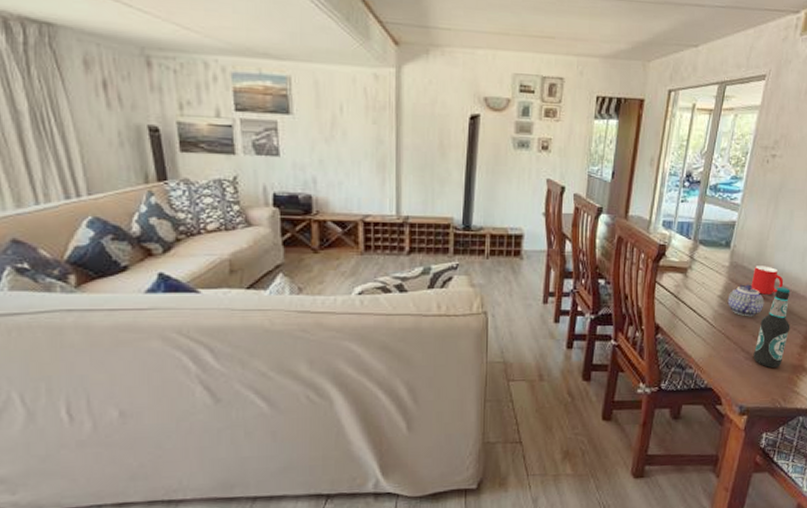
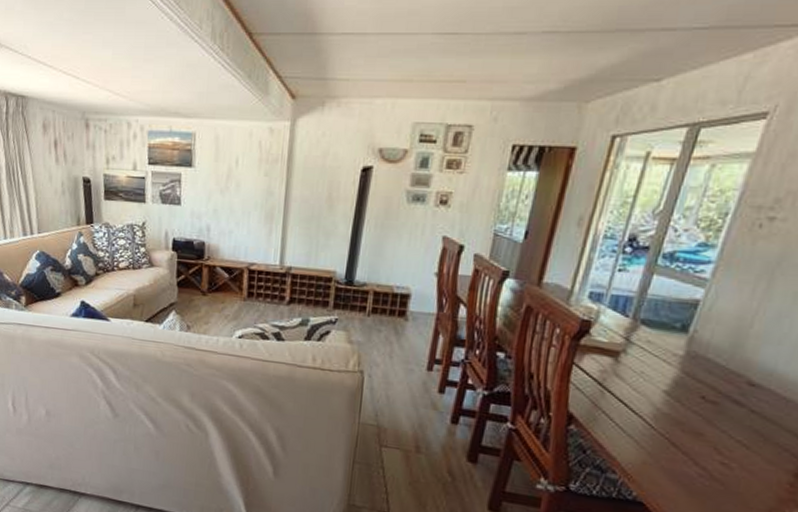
teapot: present [727,284,765,317] -> none [677,380,738,425]
cup: present [751,266,784,295] -> none [716,359,774,400]
bottle: present [753,287,791,369] -> none [711,390,784,497]

